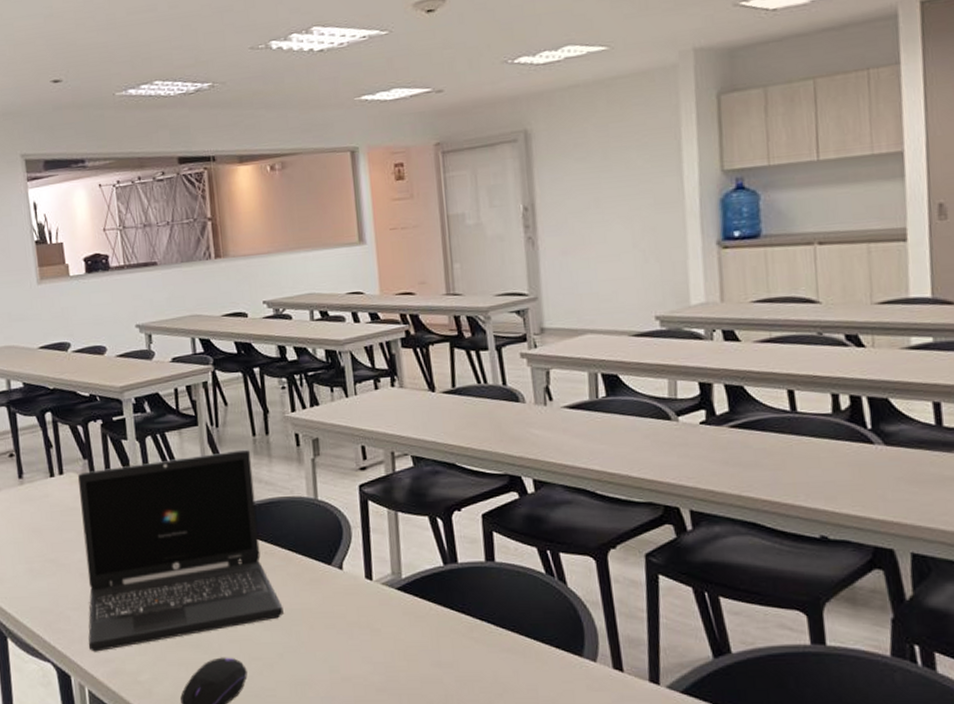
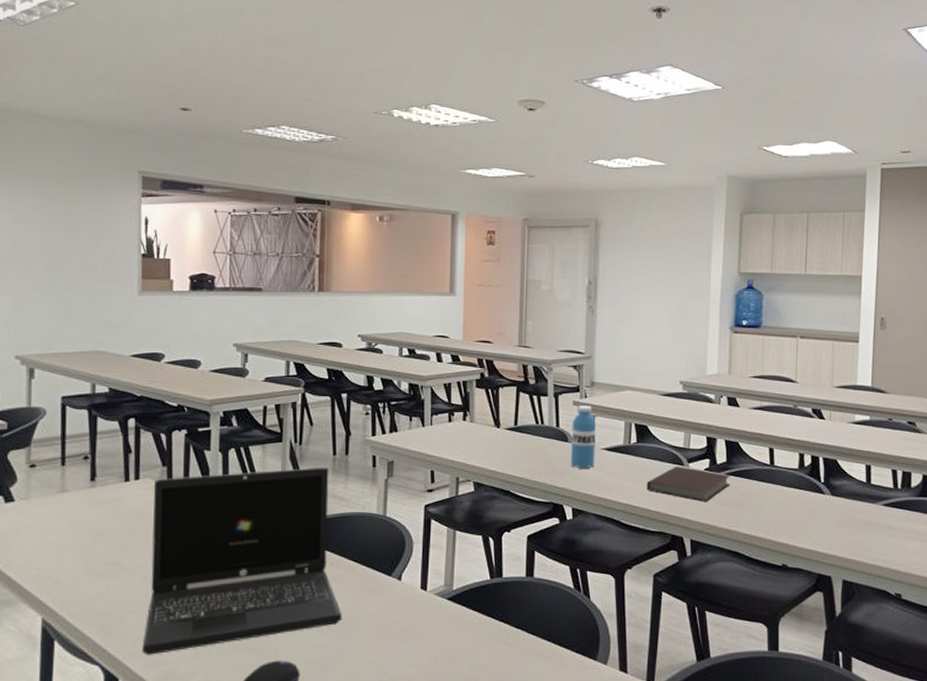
water bottle: none [521,357,556,433] -> present [571,406,596,469]
notebook: none [624,421,738,463] -> present [646,466,731,502]

